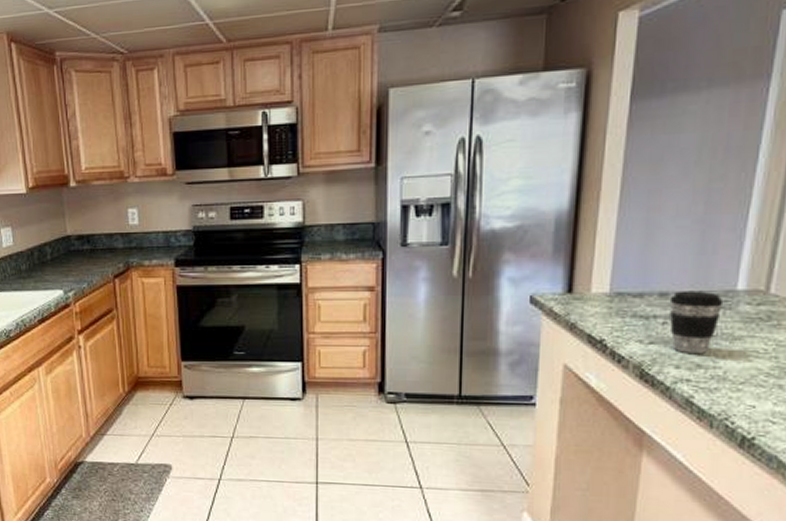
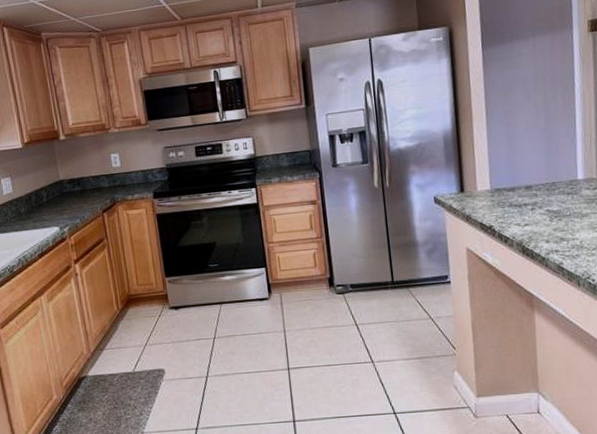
coffee cup: present [669,290,724,353] -> none [533,182,571,230]

